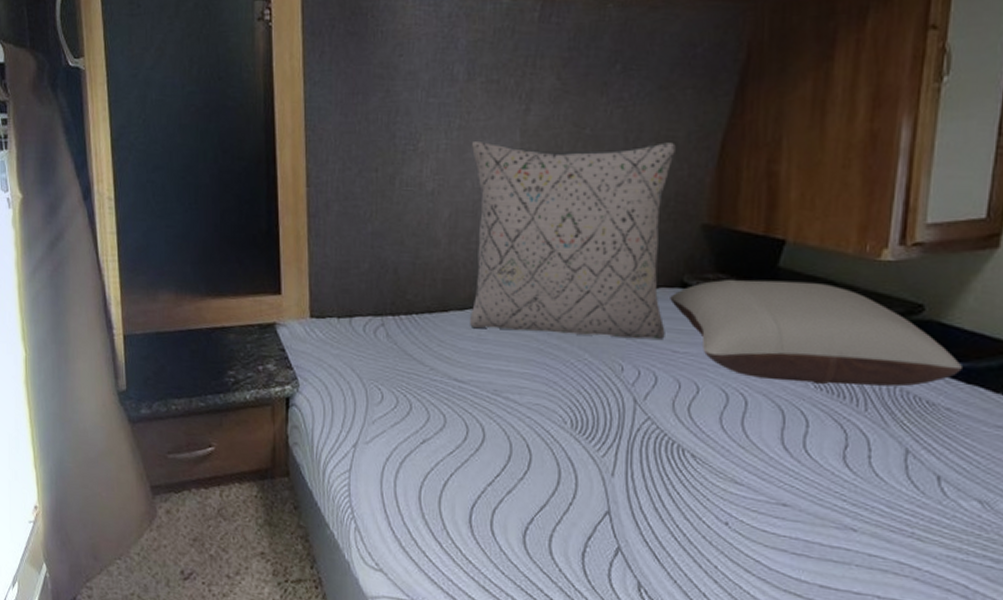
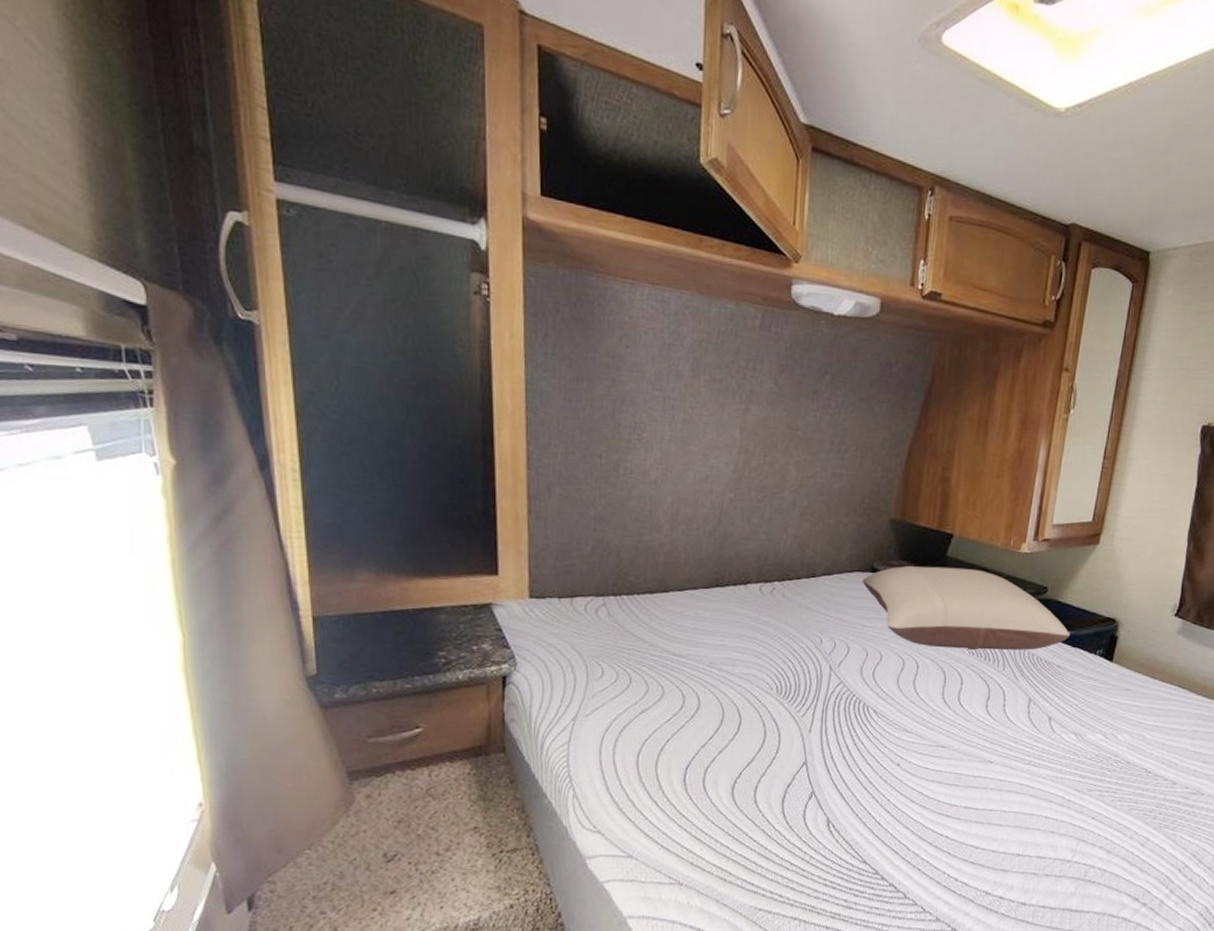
pillow: present [470,140,676,339] -> none [689,434,872,616]

